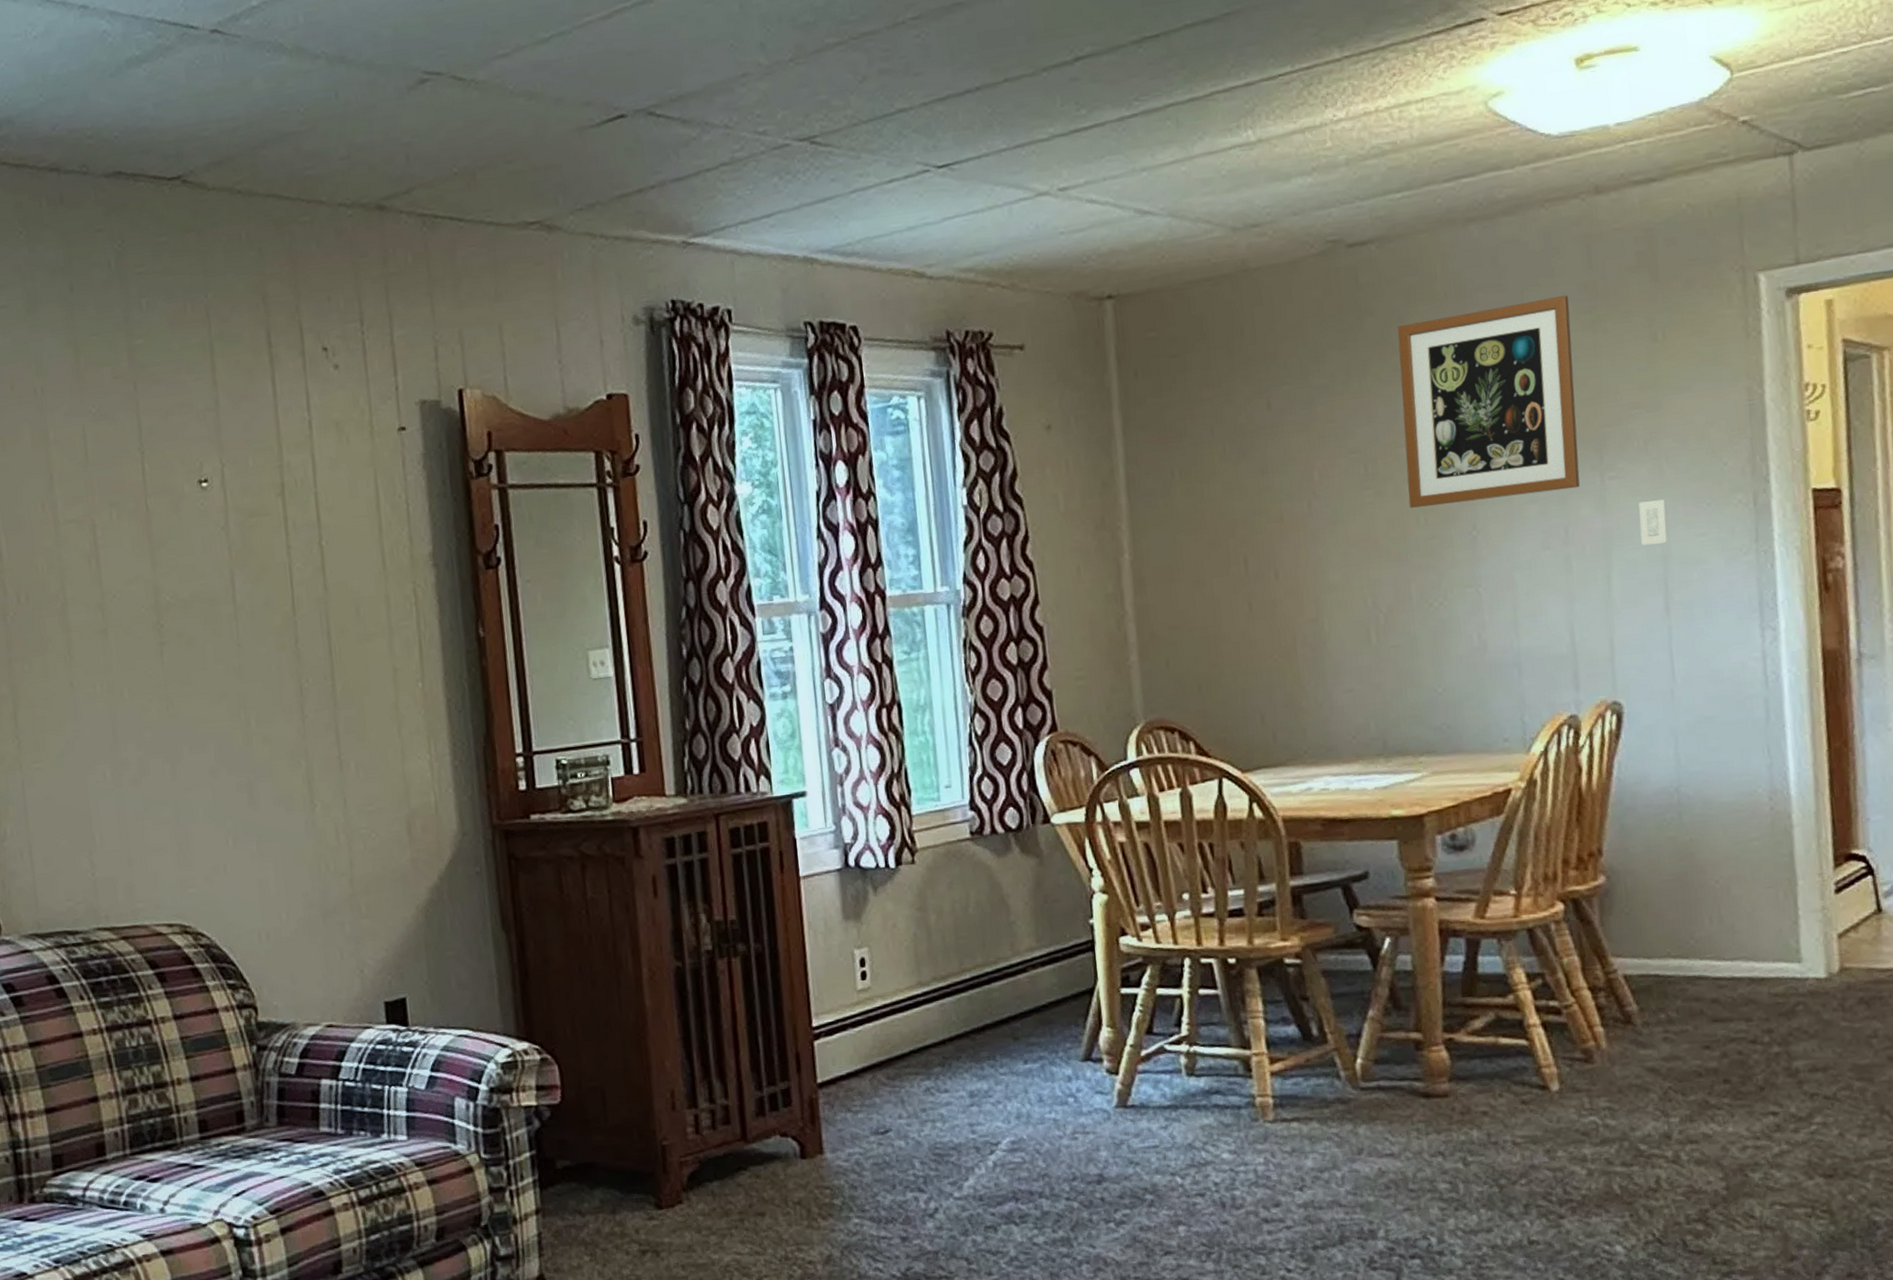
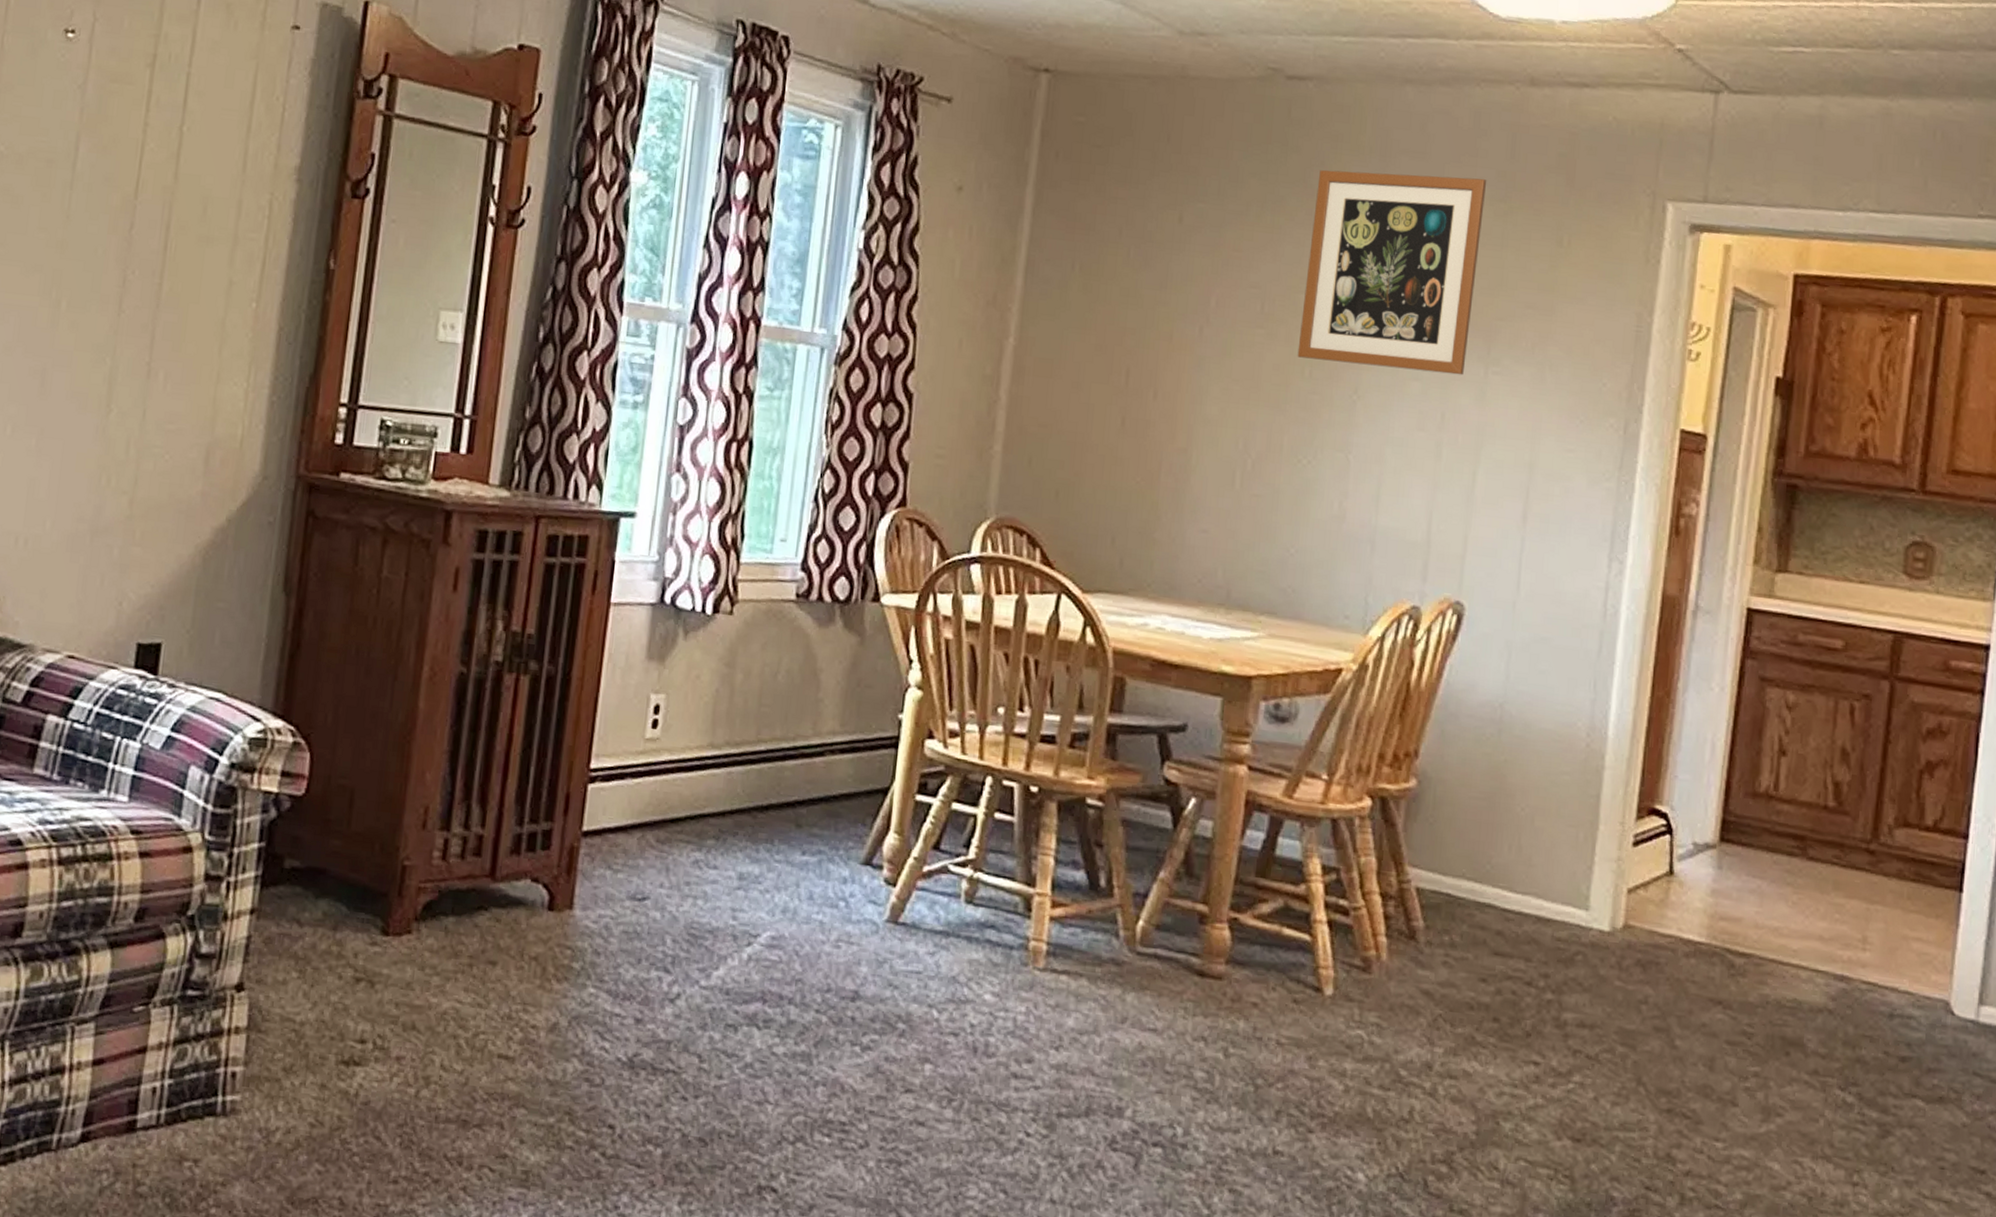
light switch: present [1638,499,1667,546] -> none [1511,404,1542,451]

